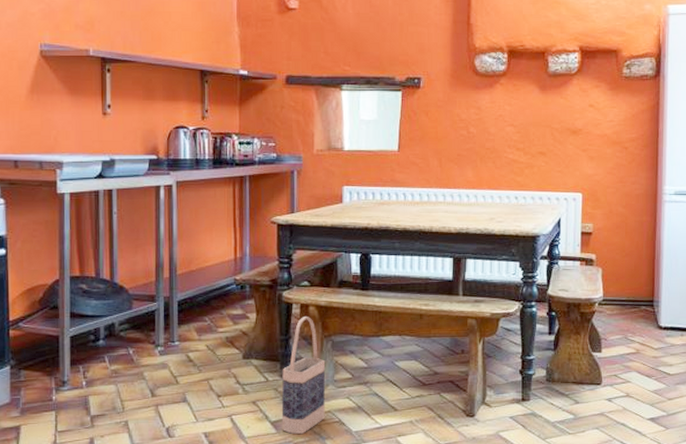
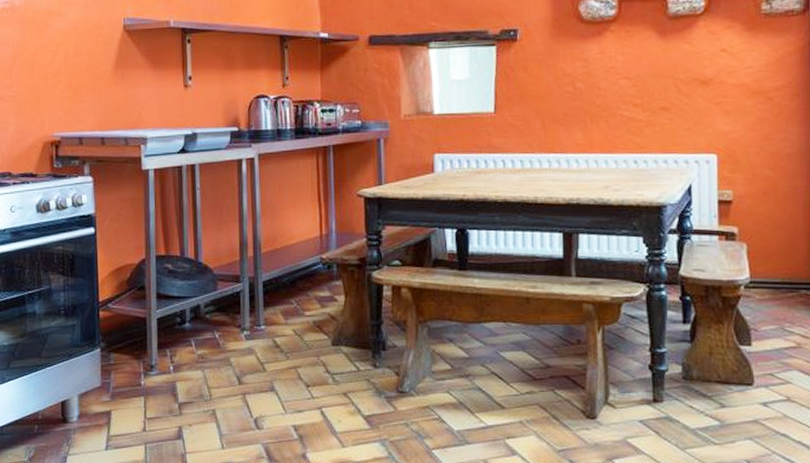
bag: present [281,317,326,435] -> none [374,300,423,432]

